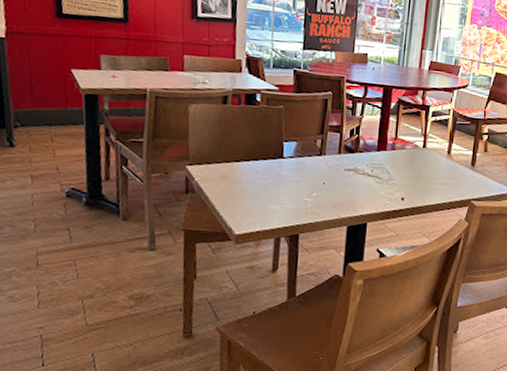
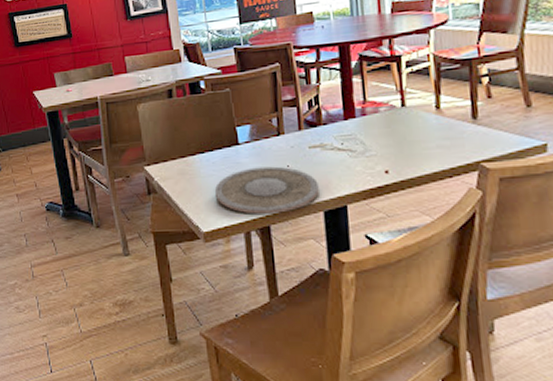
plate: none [252,180,347,224] -> present [214,166,319,214]

